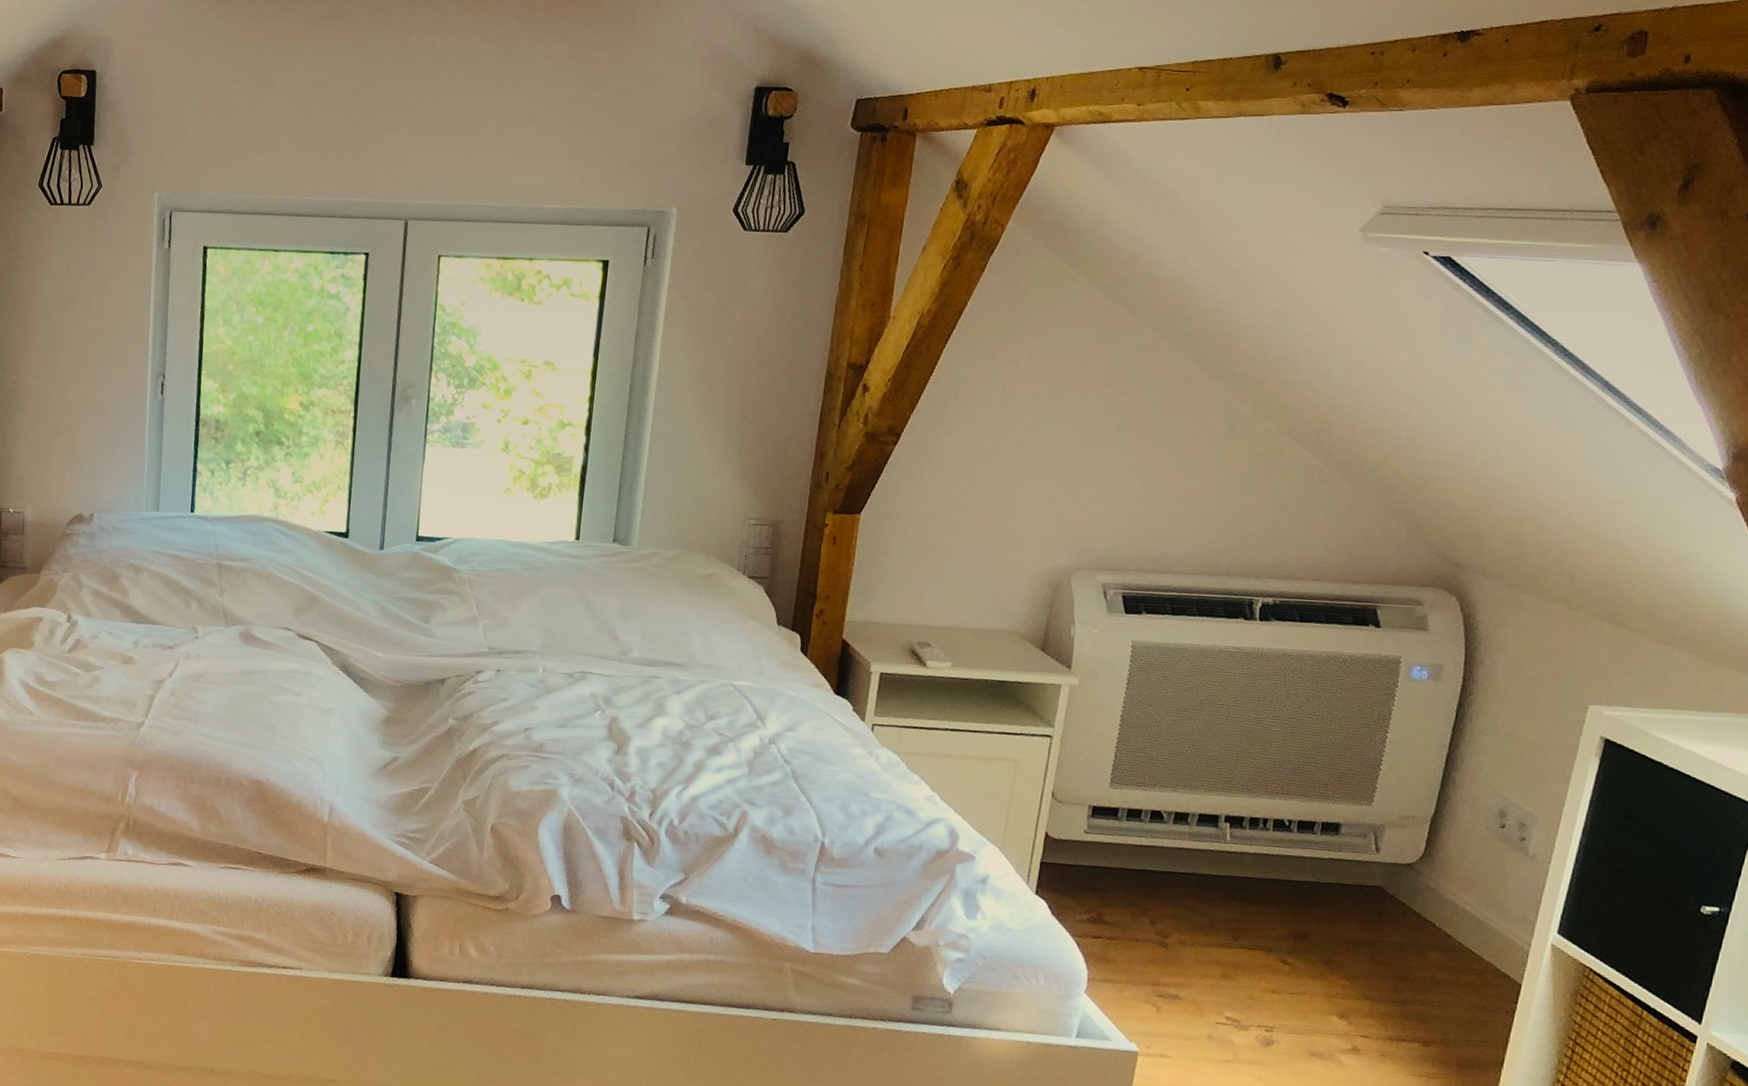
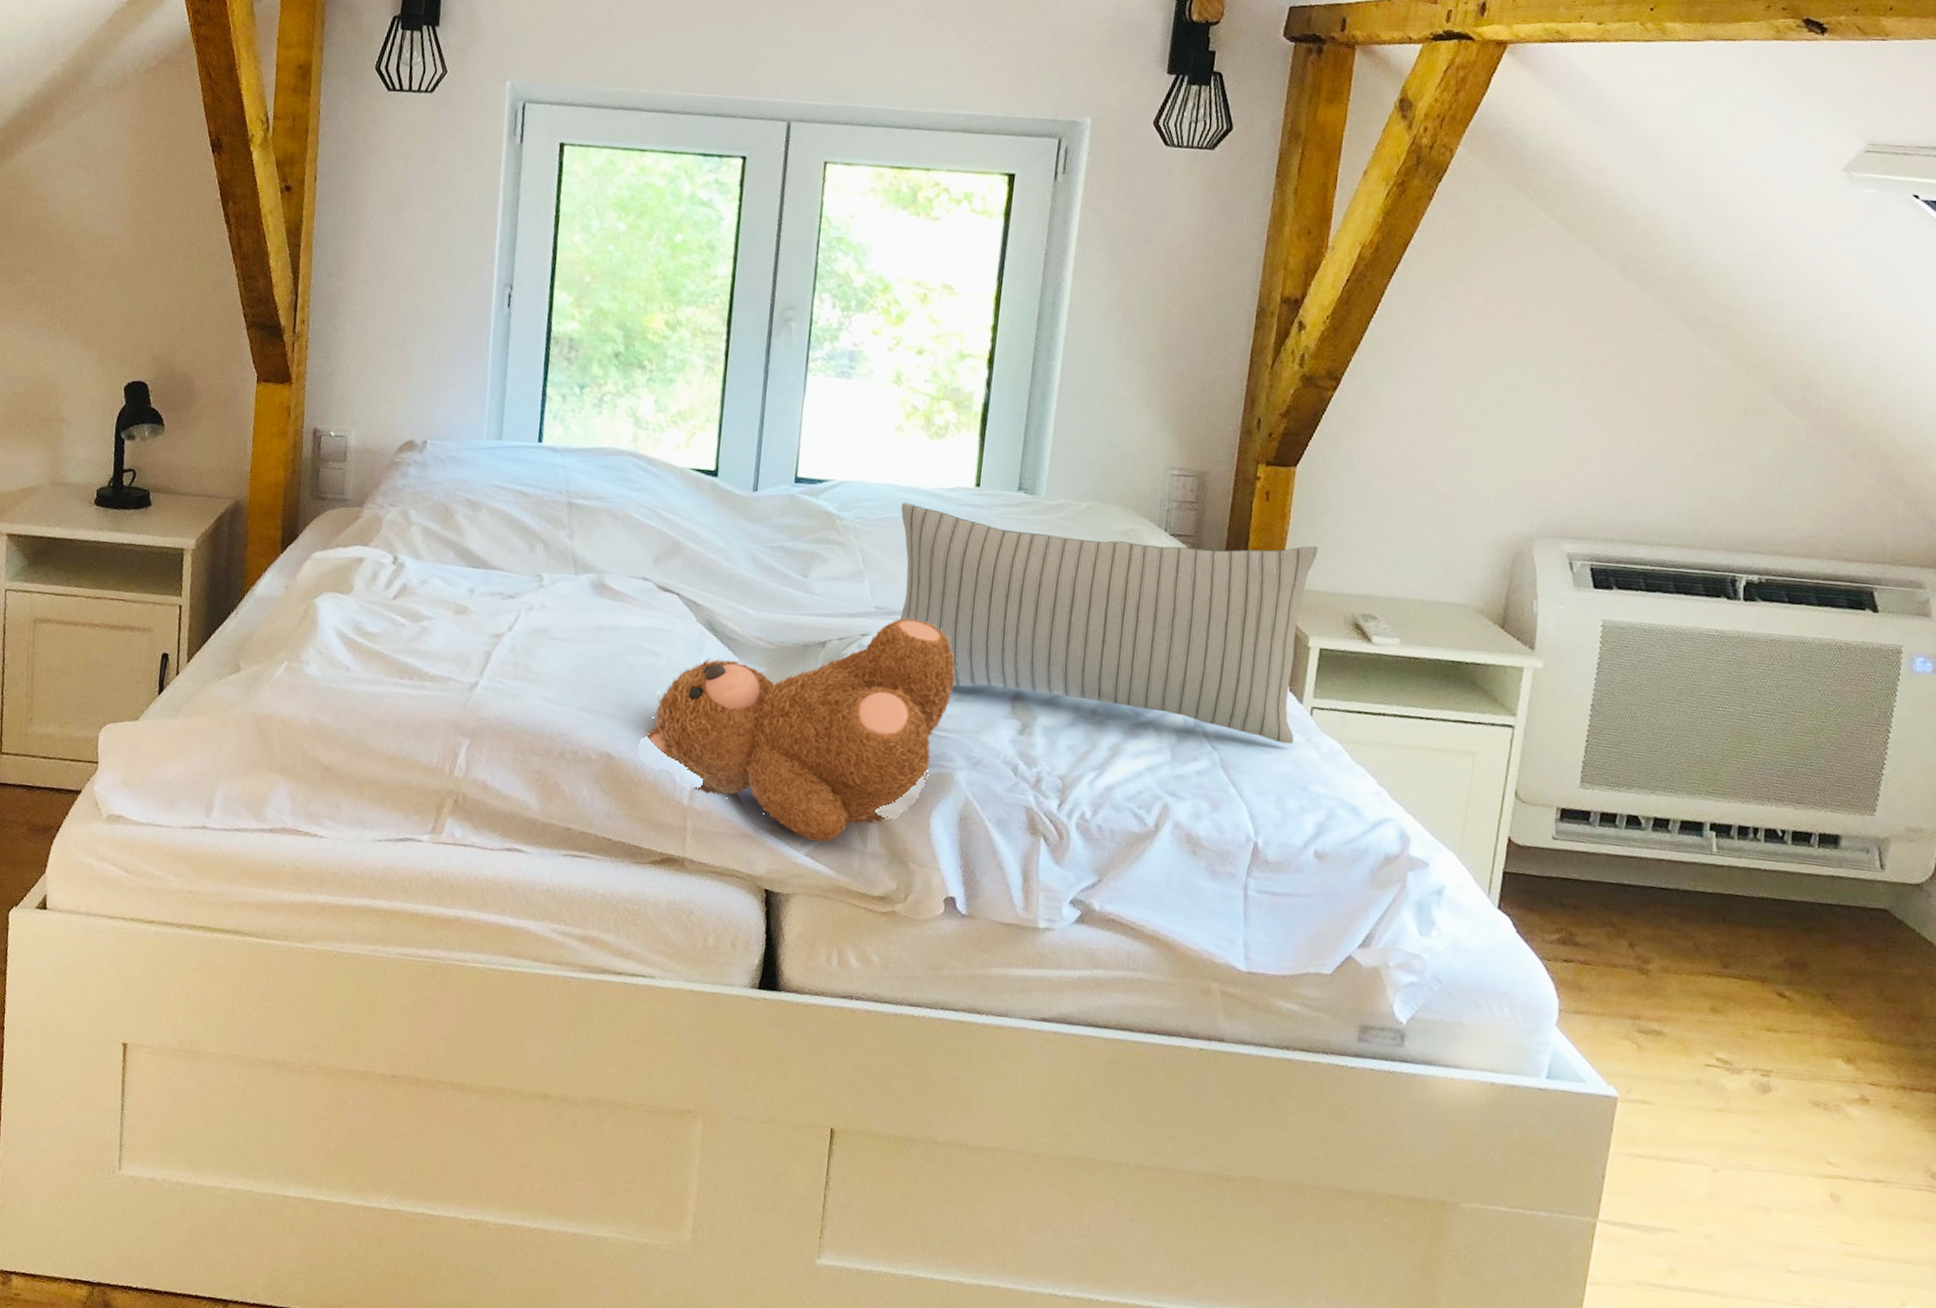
teddy bear: none [288,655,560,852] -> present [643,617,957,843]
pillow: none [510,555,879,757] -> present [900,502,1318,745]

